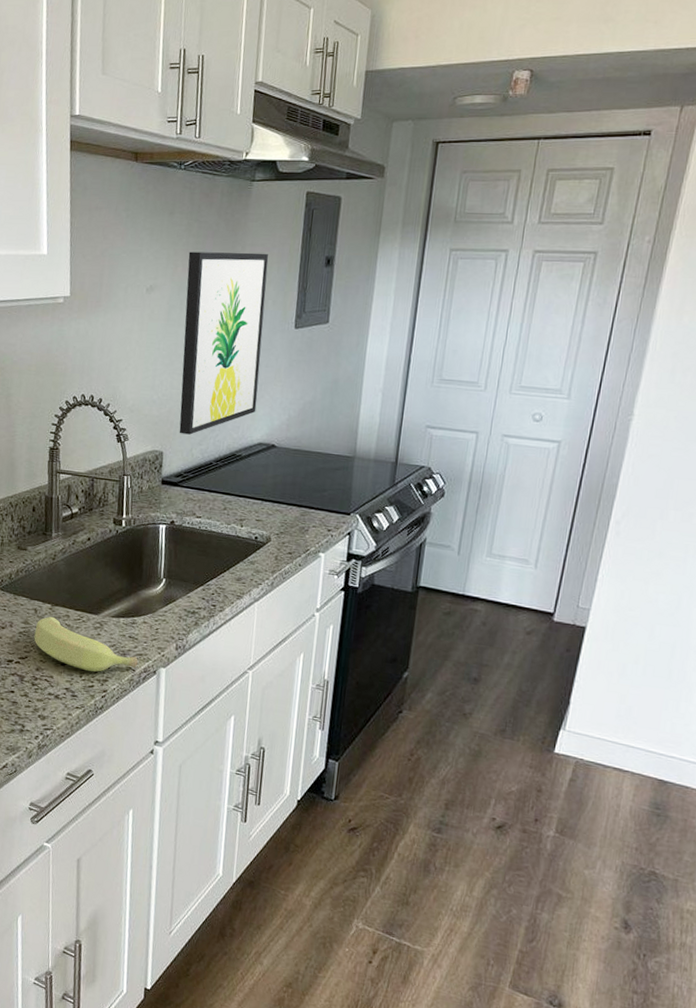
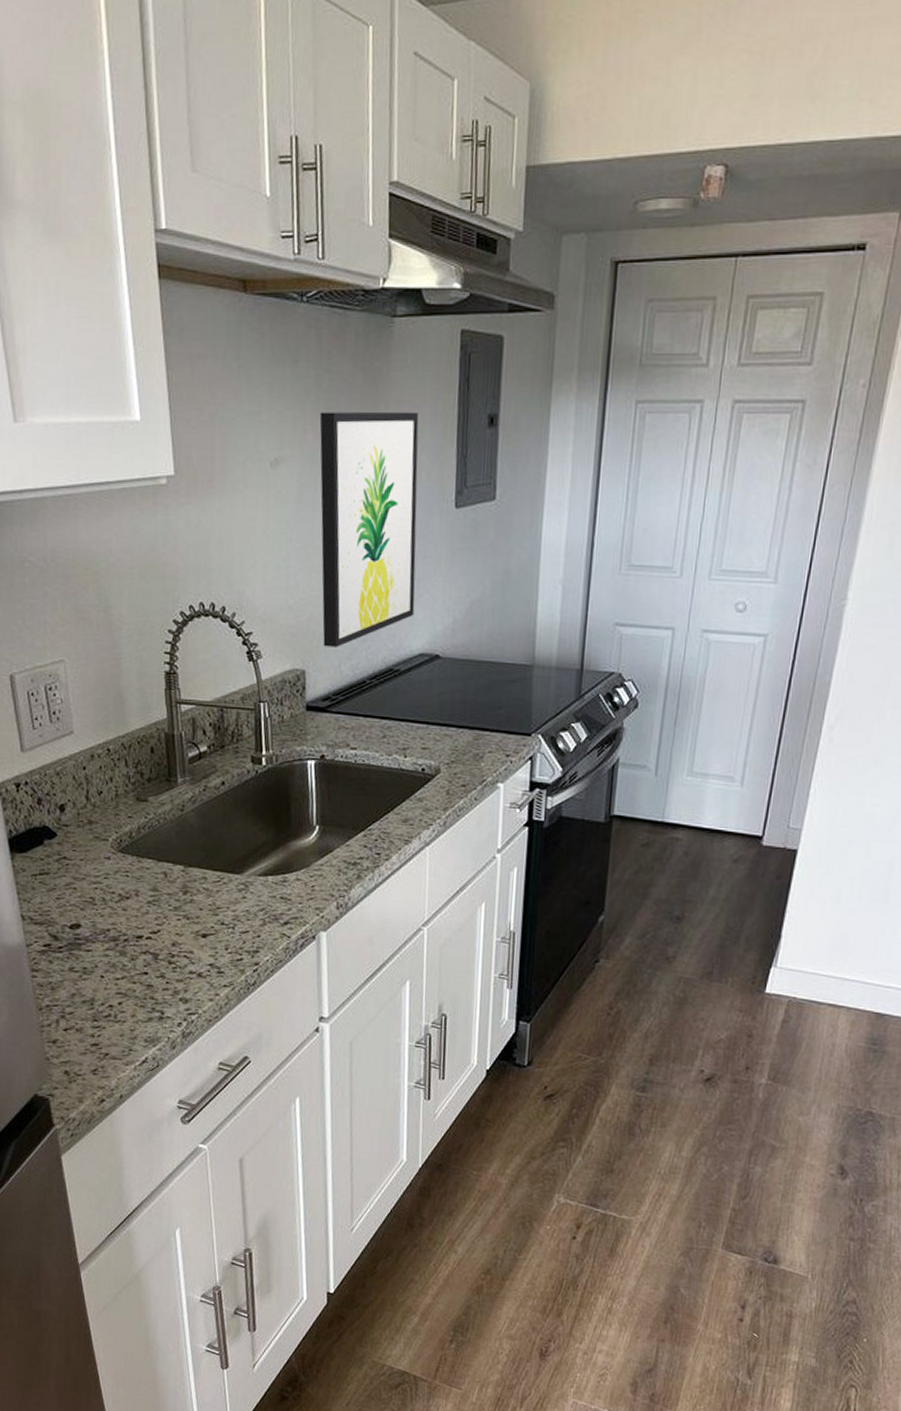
banana: present [34,616,138,673] -> none [166,880,293,943]

